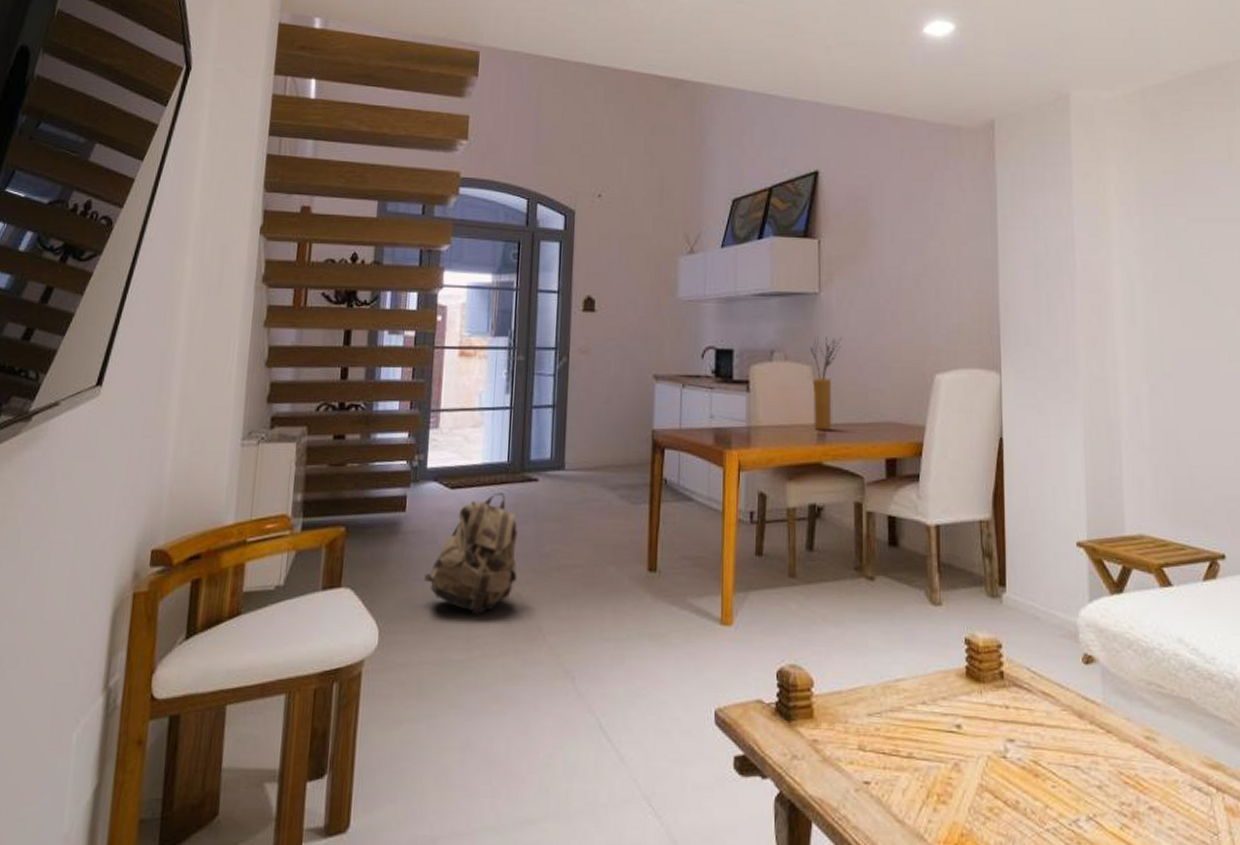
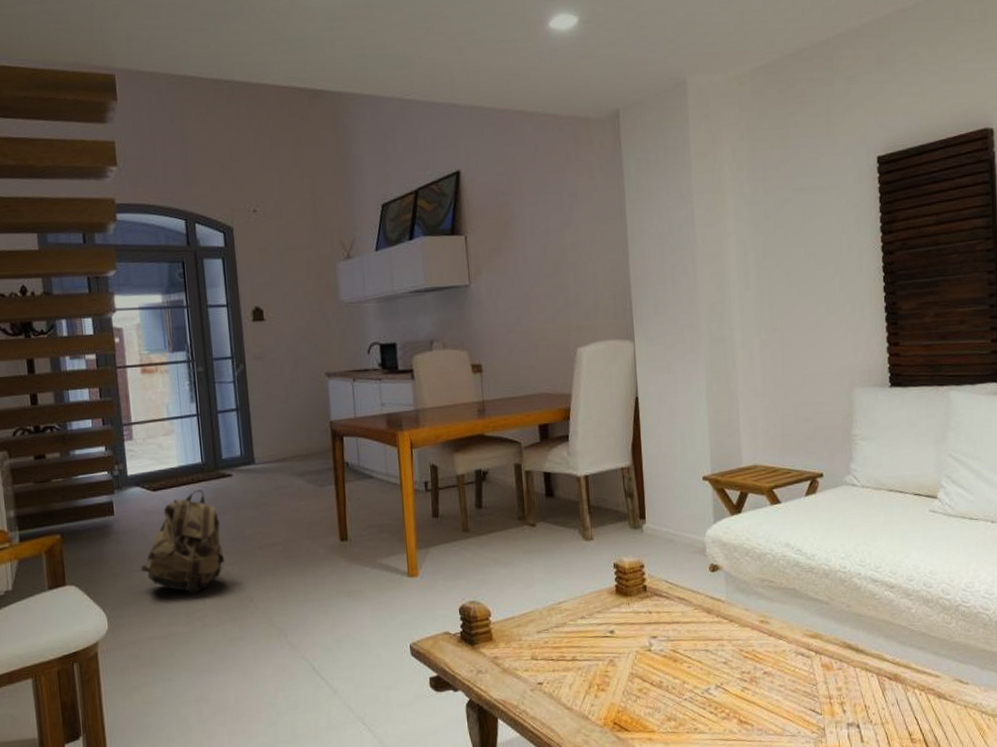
vase: present [810,337,842,430] -> none [465,324,493,407]

